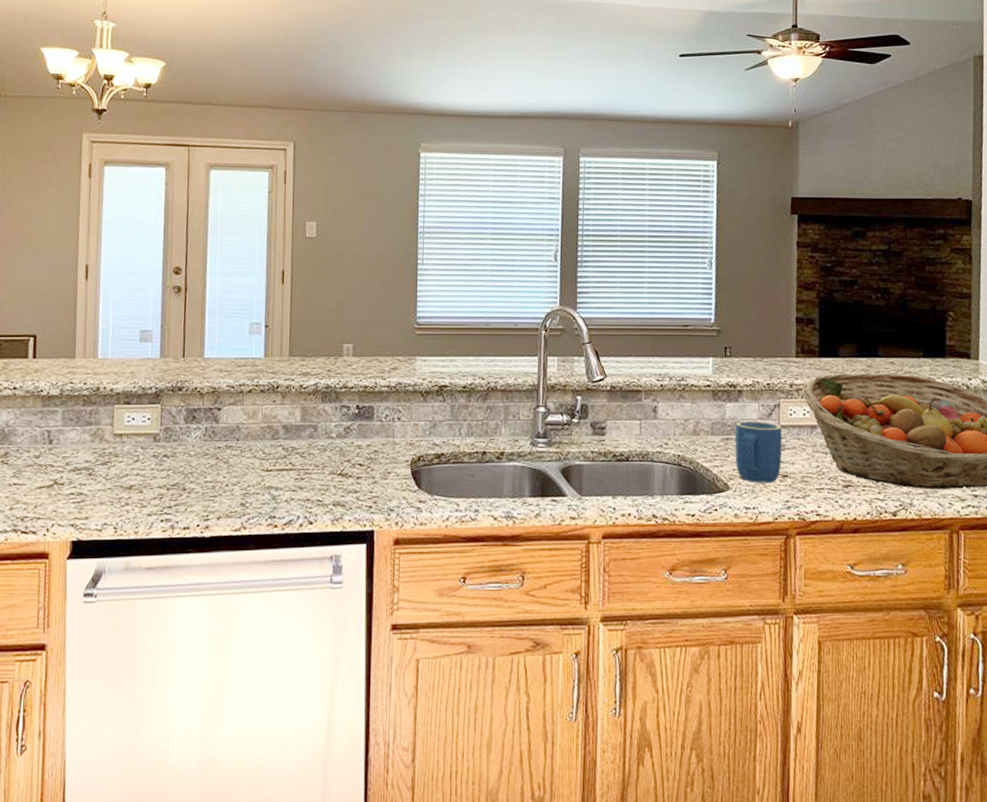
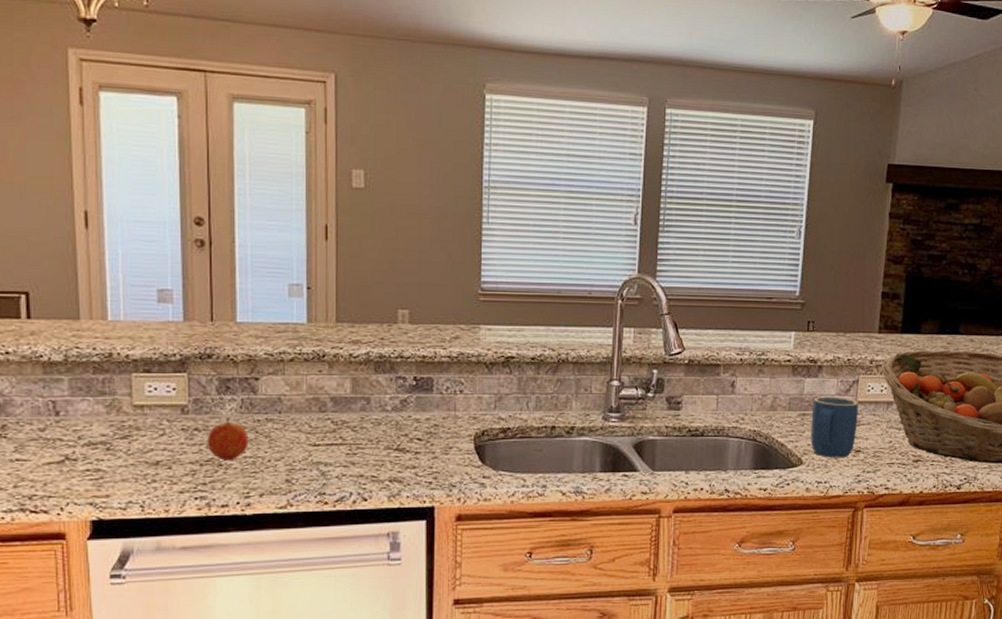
fruit: none [173,445,210,485] -> present [206,418,249,461]

